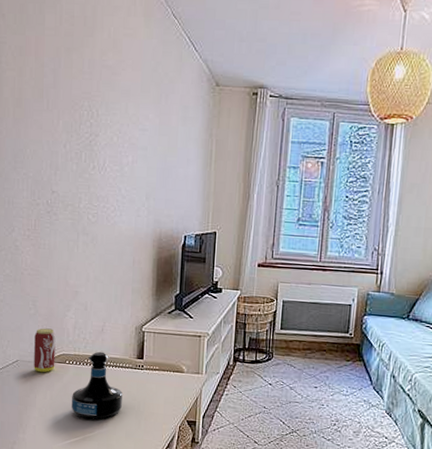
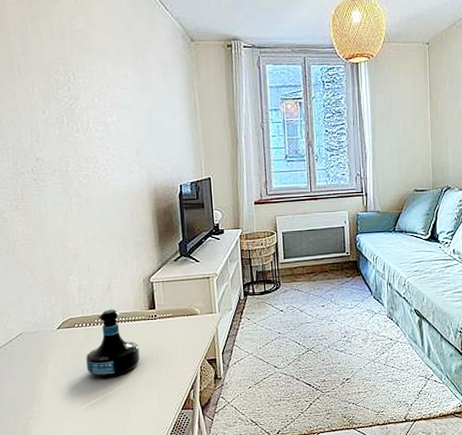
beverage can: present [34,328,56,373] -> none [37,295,64,341]

